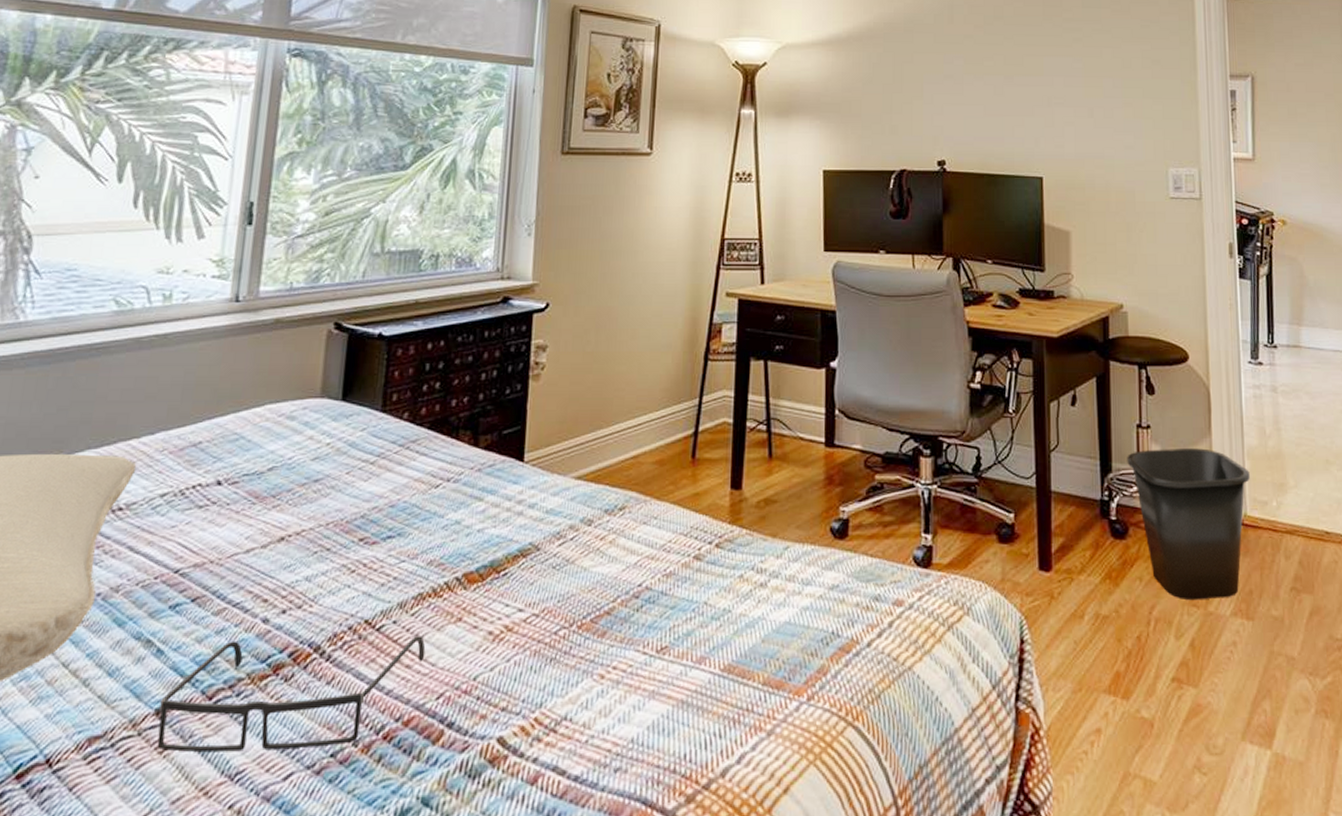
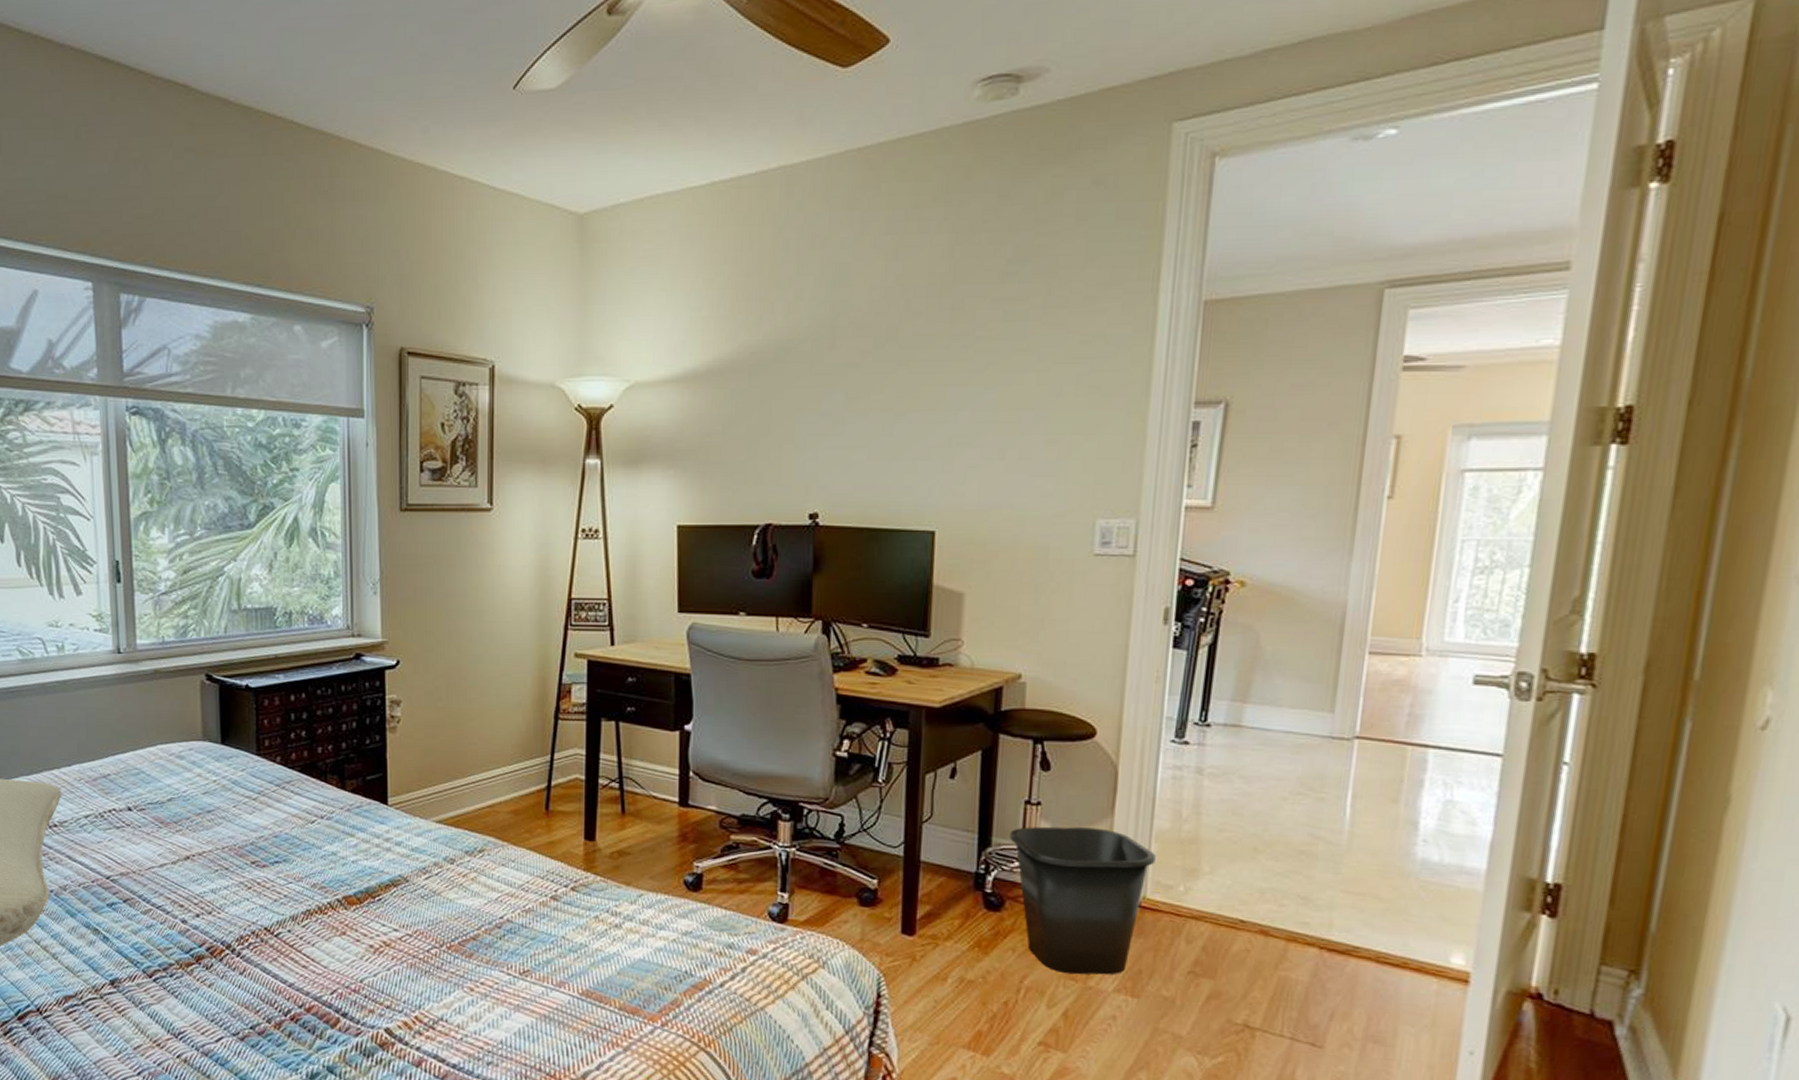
glasses: present [157,636,426,752] -> none [113,935,318,1020]

